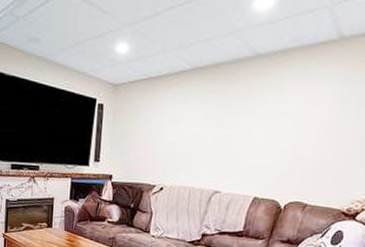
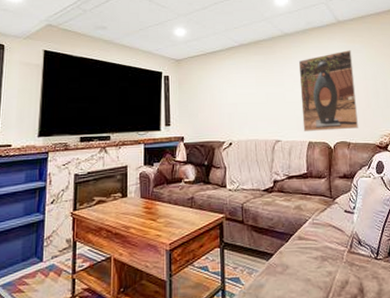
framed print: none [250,82,348,189] -> present [298,50,358,132]

